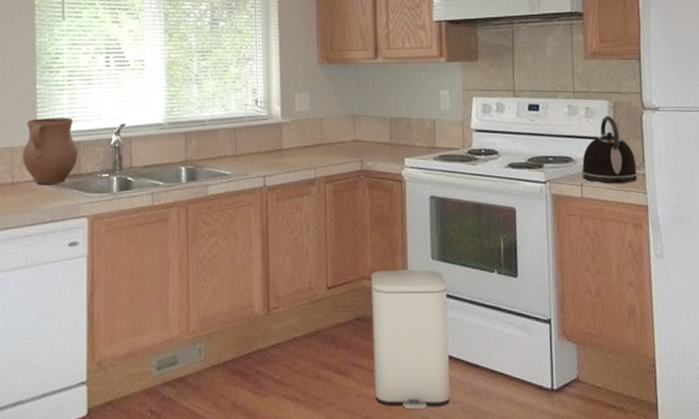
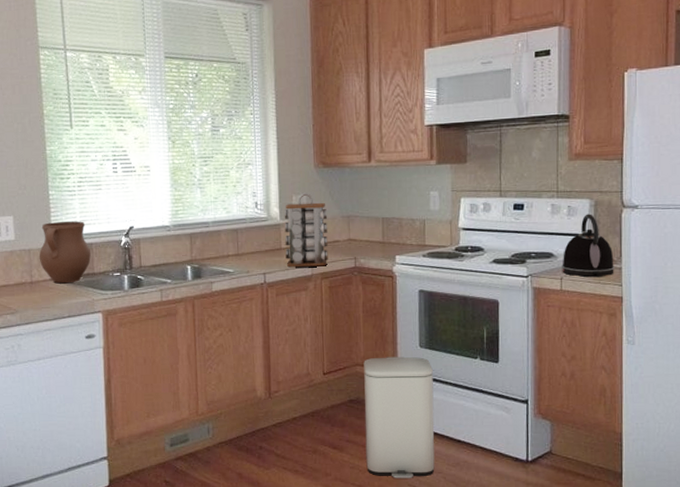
spice rack: none [285,91,333,171] -> present [284,193,329,268]

